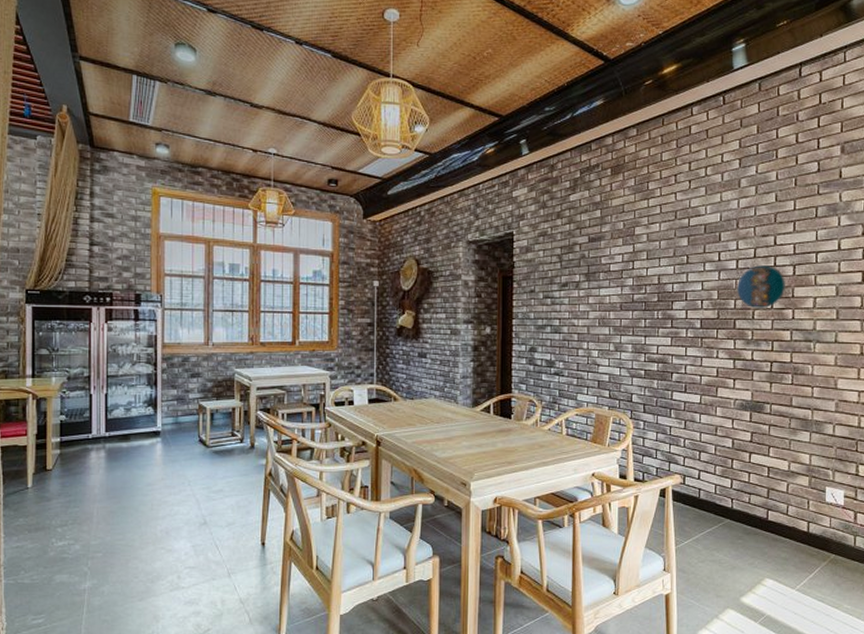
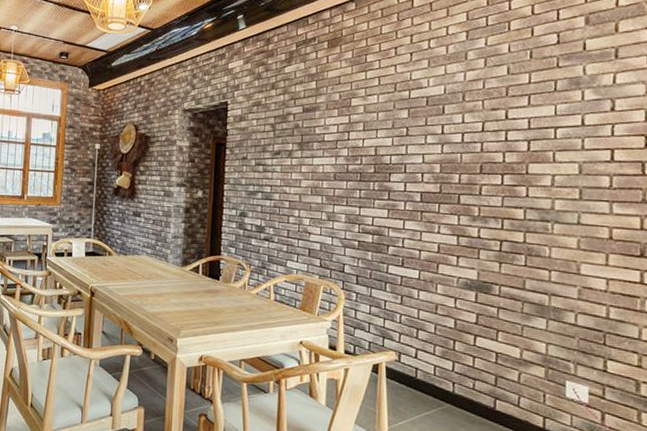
decorative plate: present [737,264,786,309] -> none [462,138,519,185]

